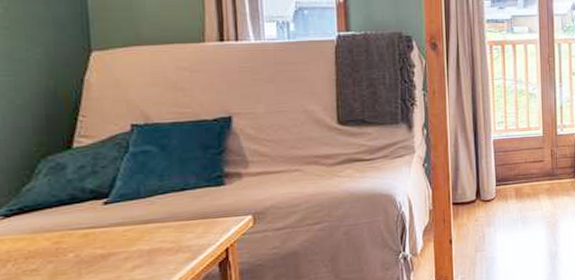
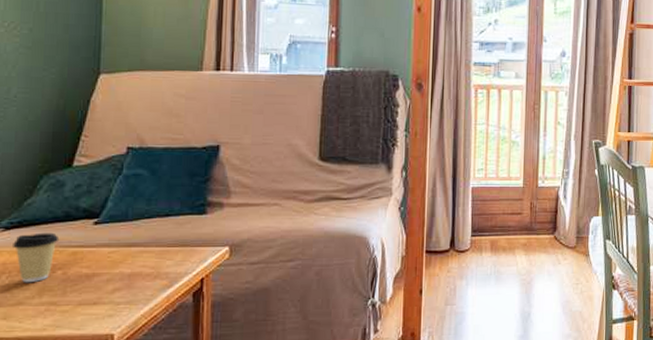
coffee cup: none [15,216,68,269] -> present [13,232,60,283]

